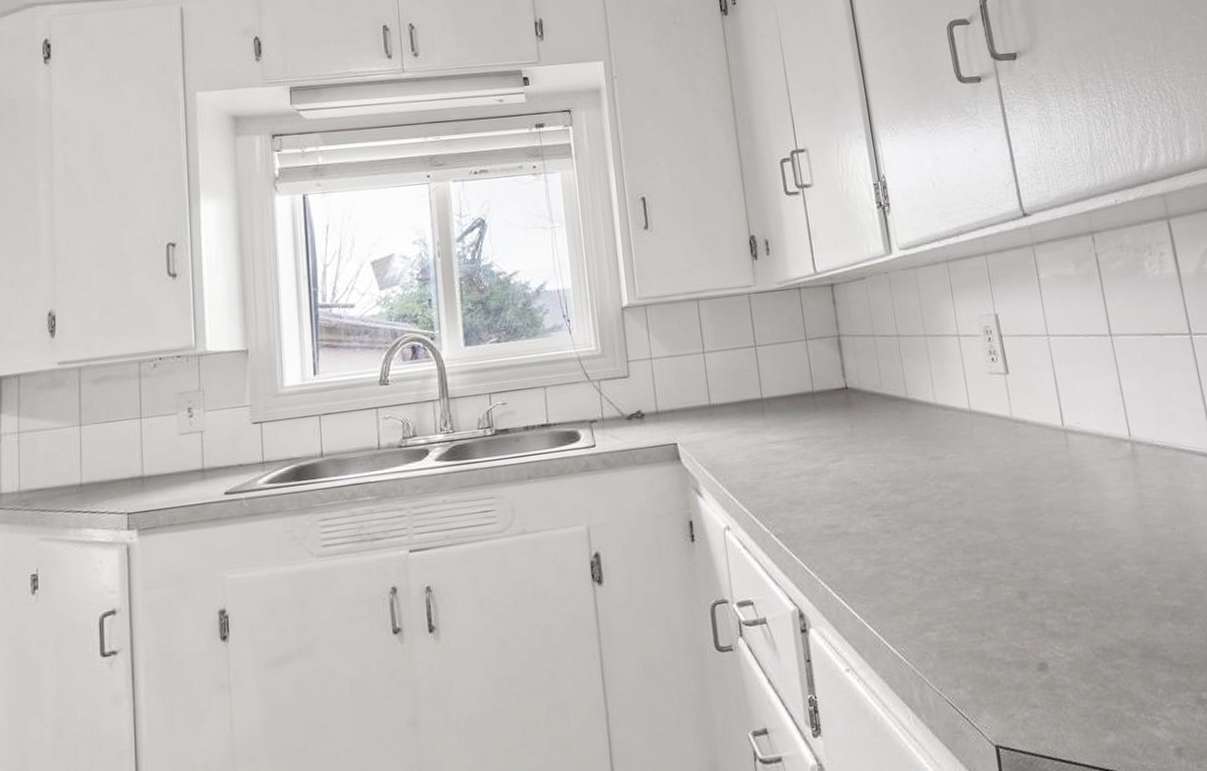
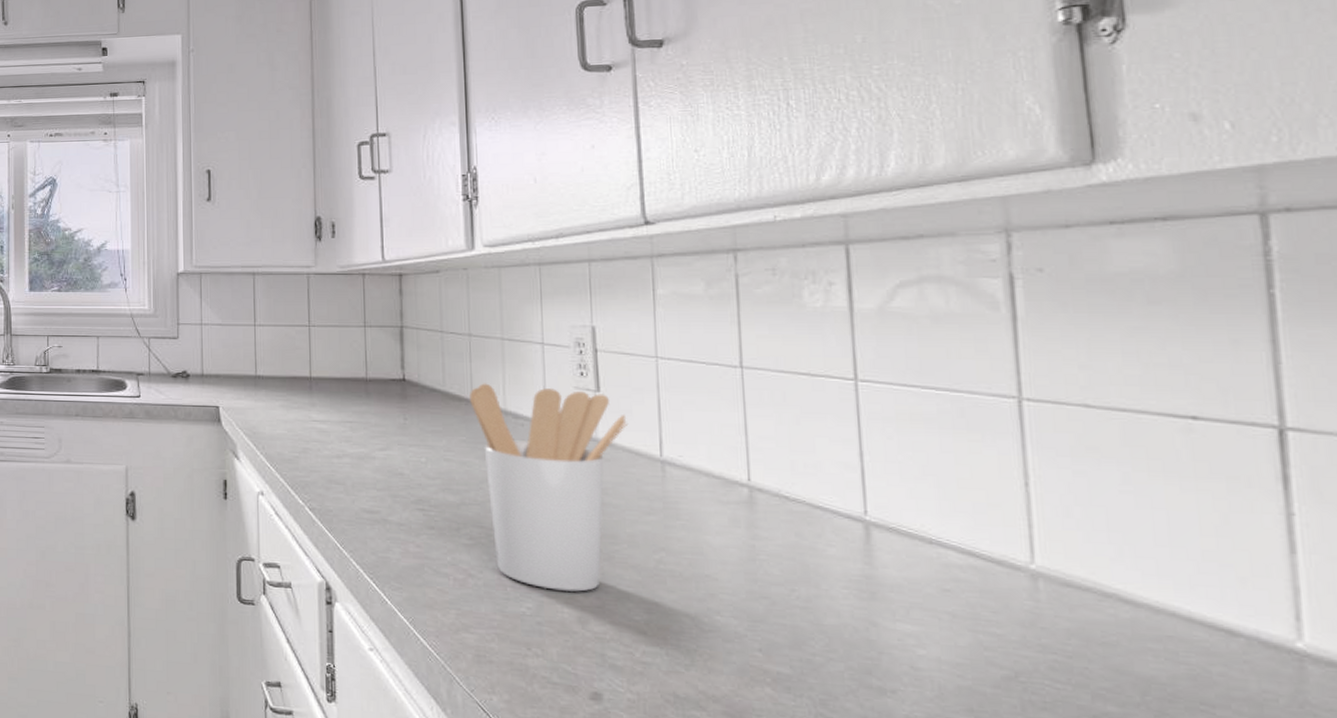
utensil holder: none [904,375,1035,571] -> present [470,383,629,592]

